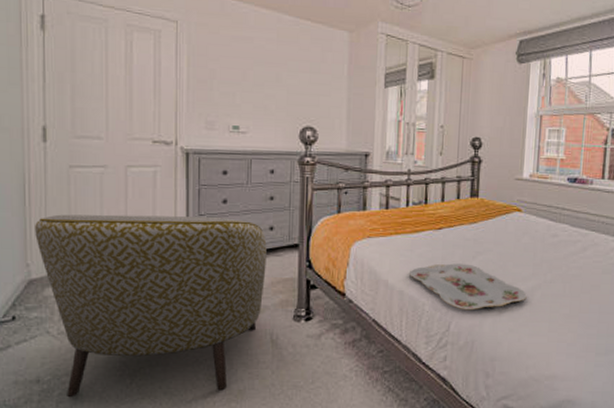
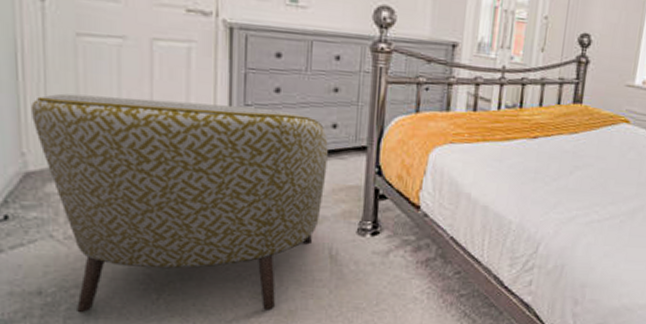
serving tray: present [410,263,527,311] -> none [496,178,627,232]

